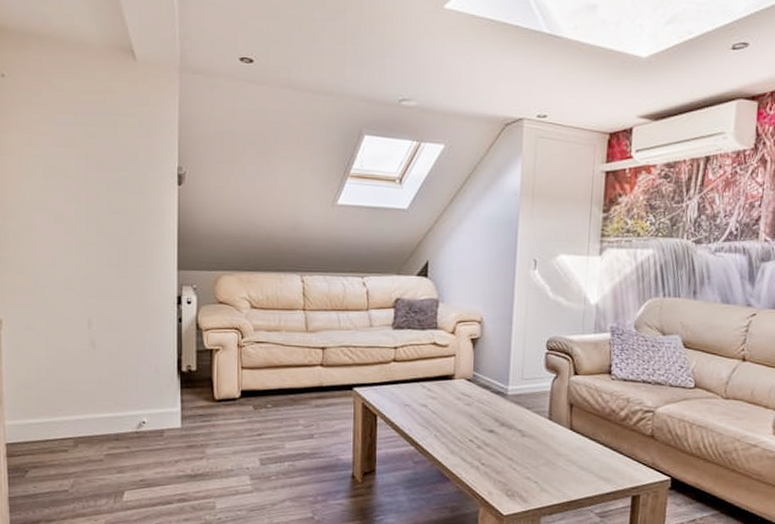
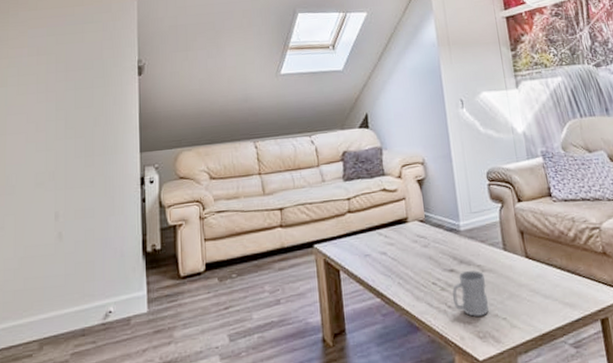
mug: none [487,434,523,477] -> present [452,270,489,317]

